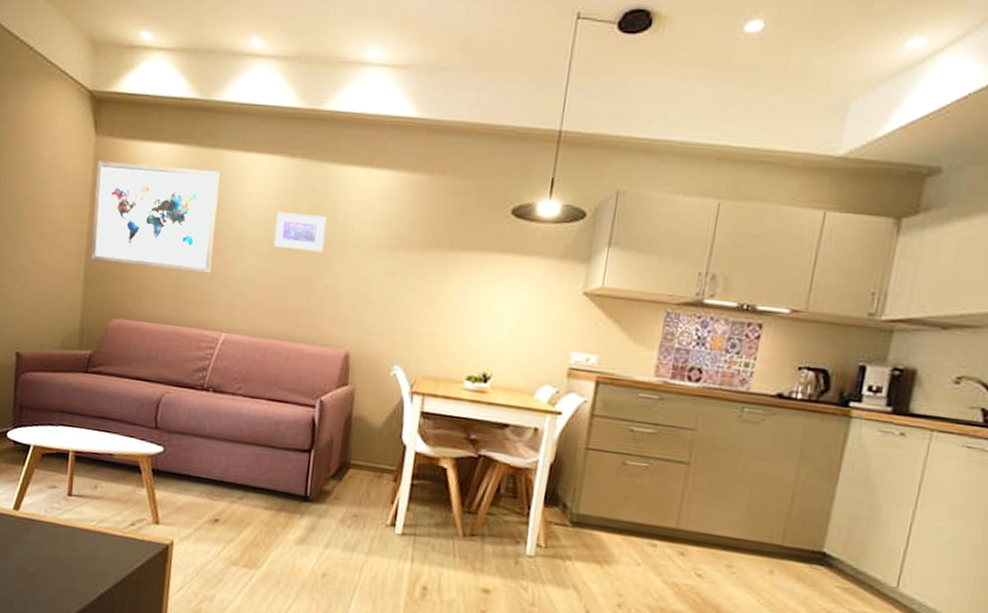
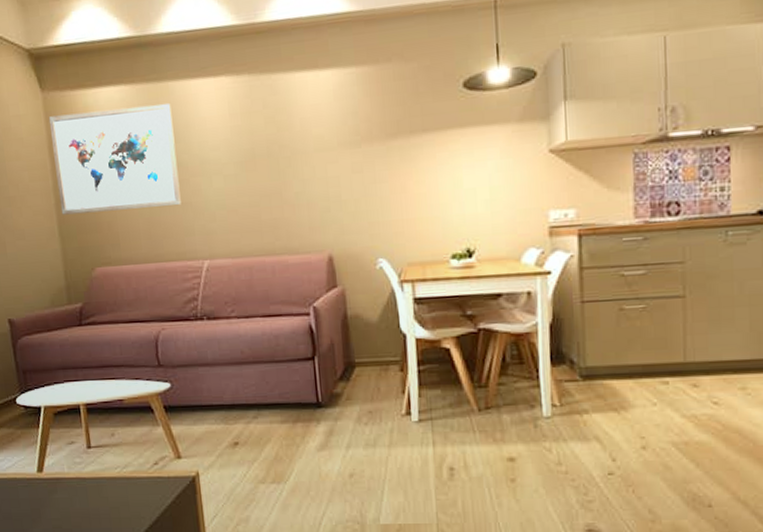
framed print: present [274,212,327,252] -> none [234,126,287,167]

